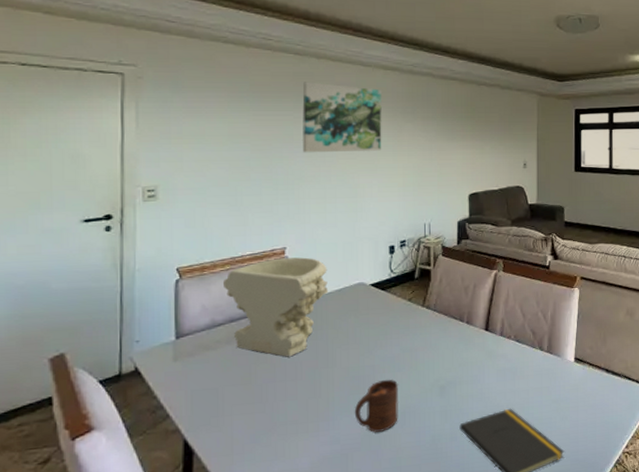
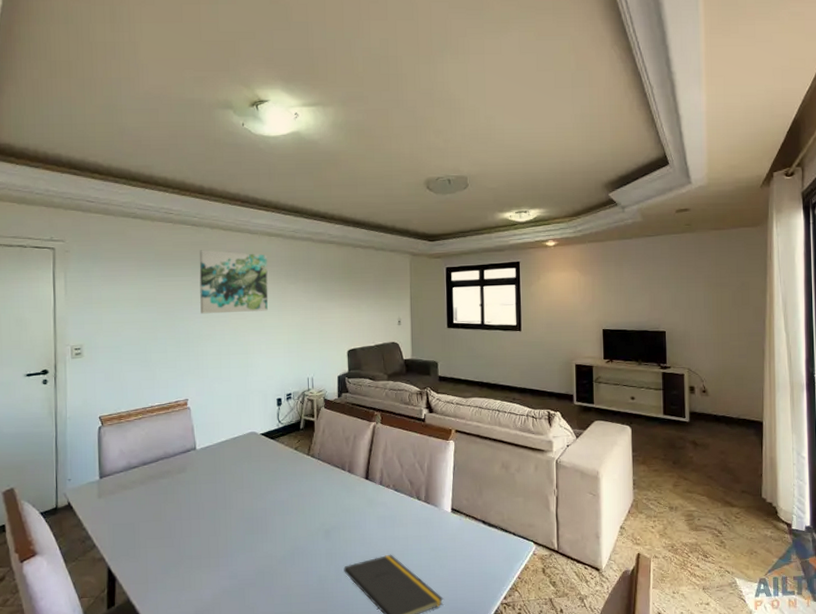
decorative bowl: present [222,257,329,357] -> none [136,408,225,498]
cup: present [354,379,398,432] -> none [249,521,288,570]

